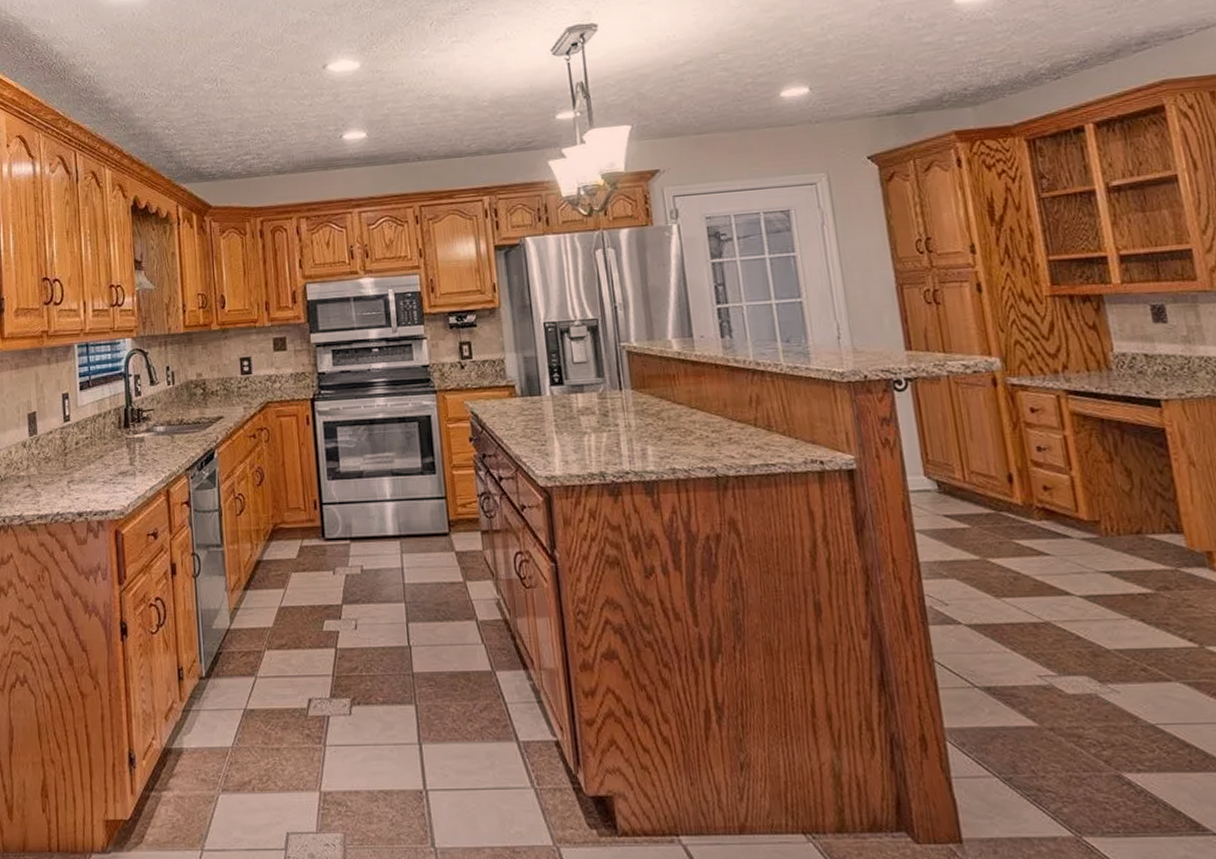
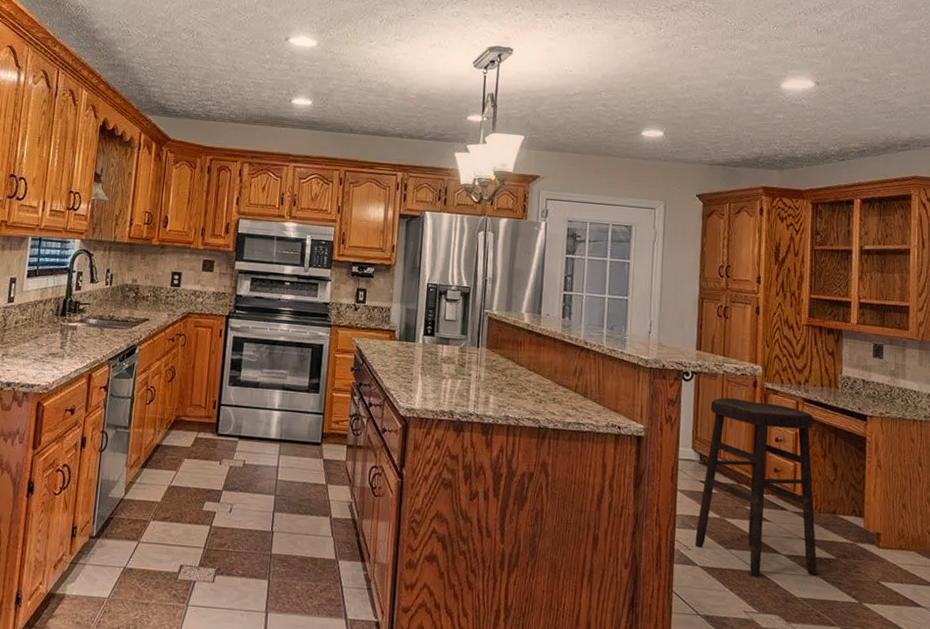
stool: none [938,403,1130,630] -> present [695,397,817,578]

